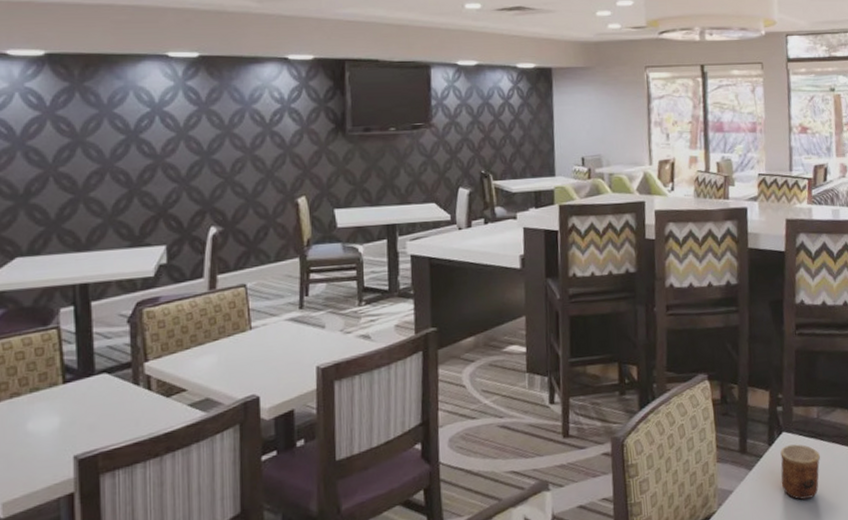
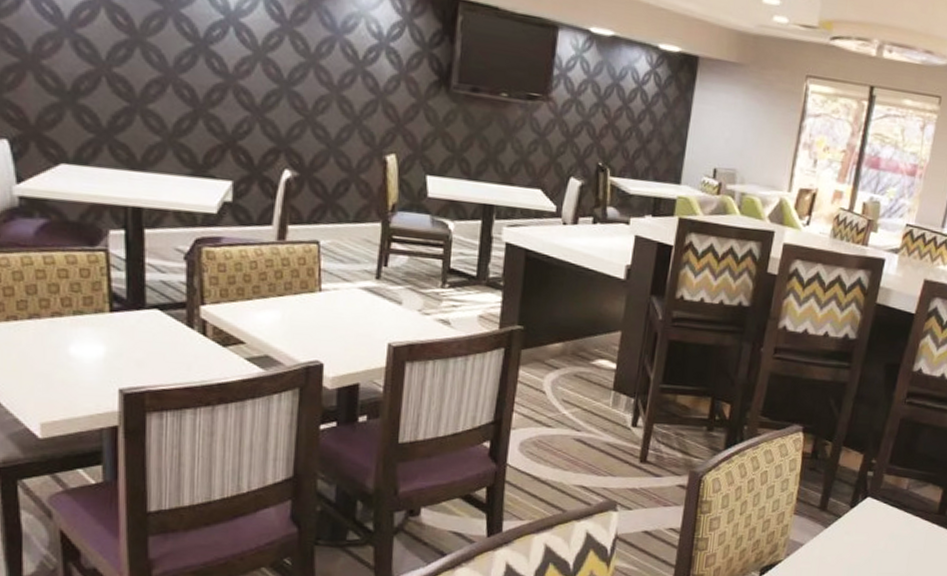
cup: present [780,444,821,500] -> none [854,511,901,565]

